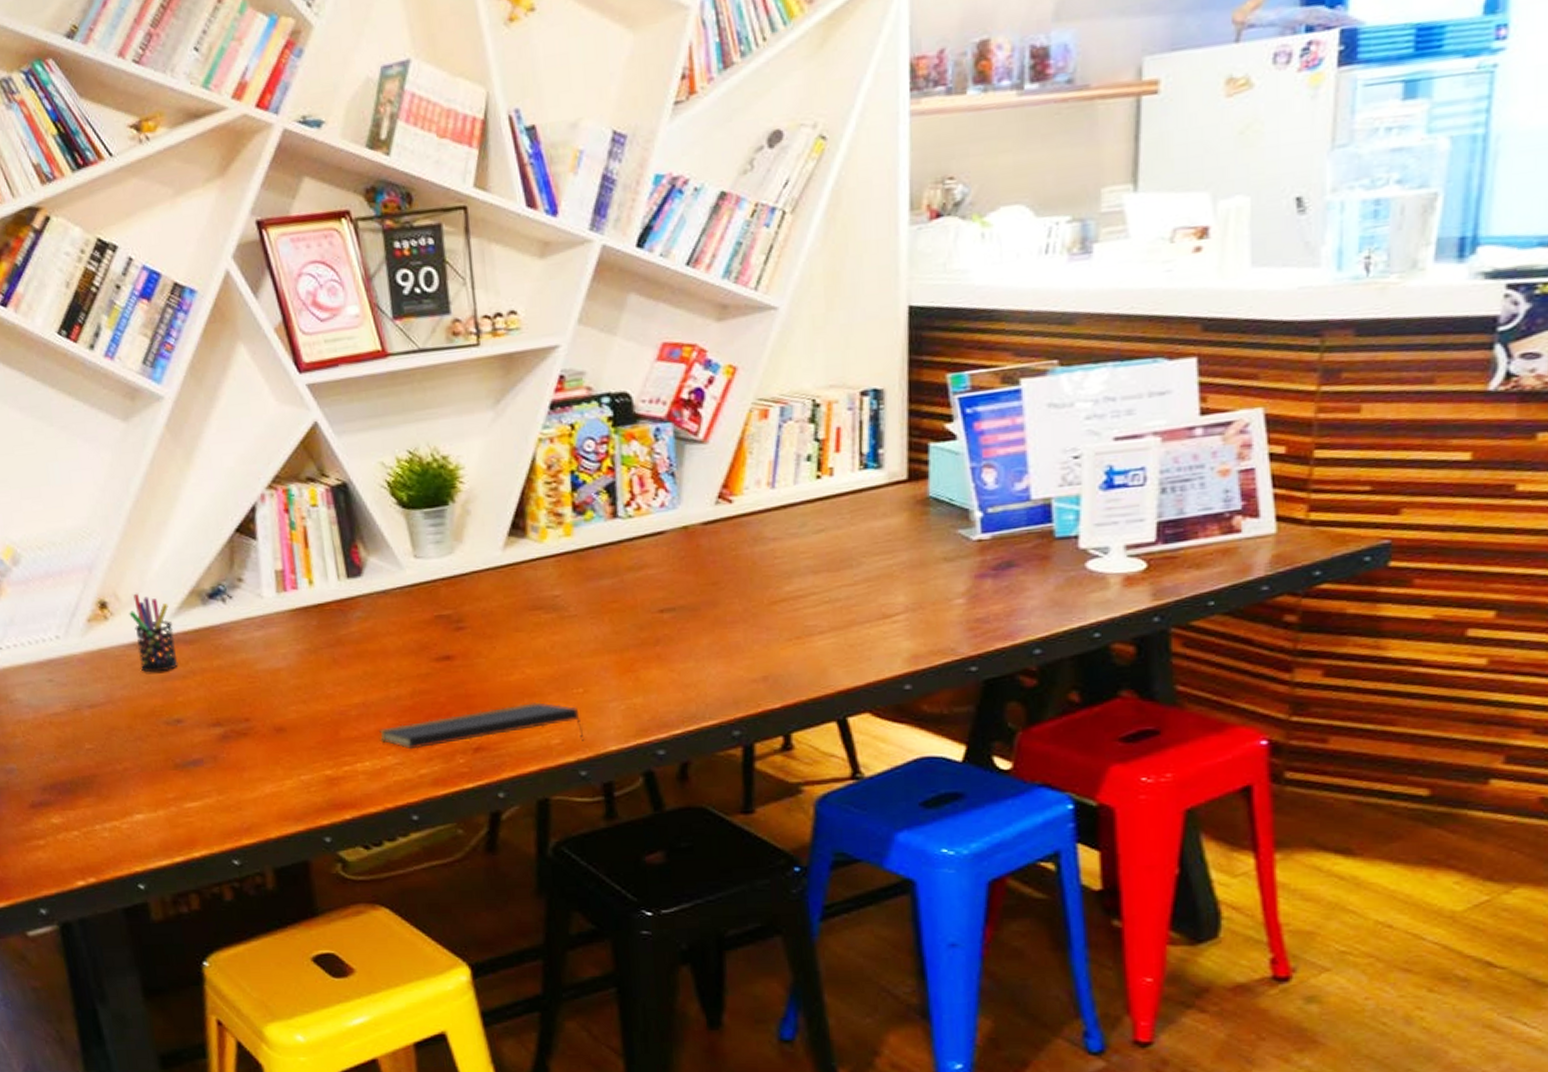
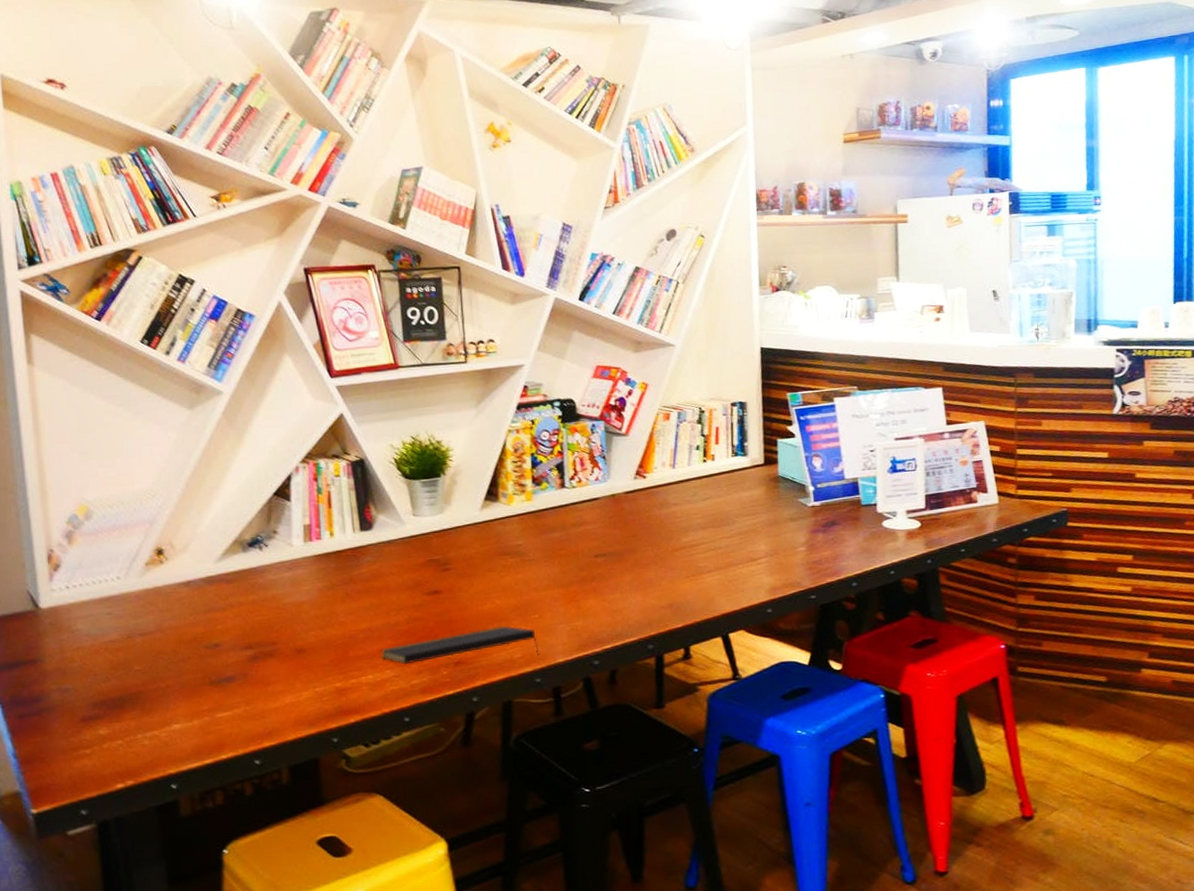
pen holder: present [129,593,178,673] -> none [181,542,220,606]

